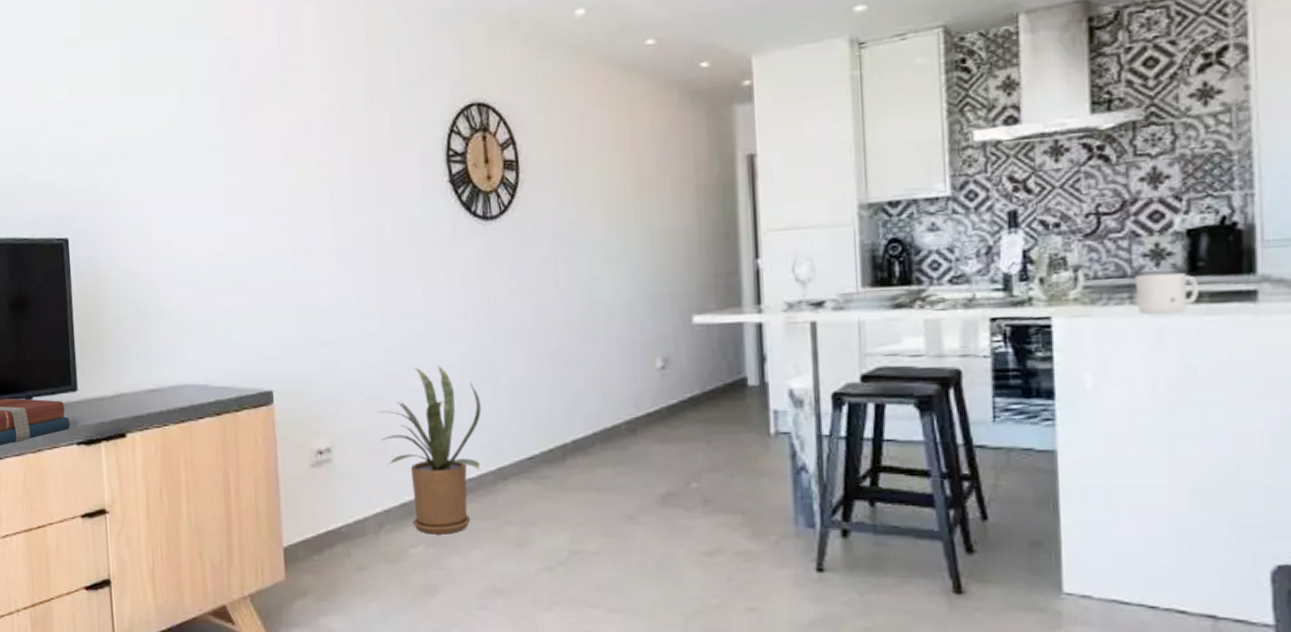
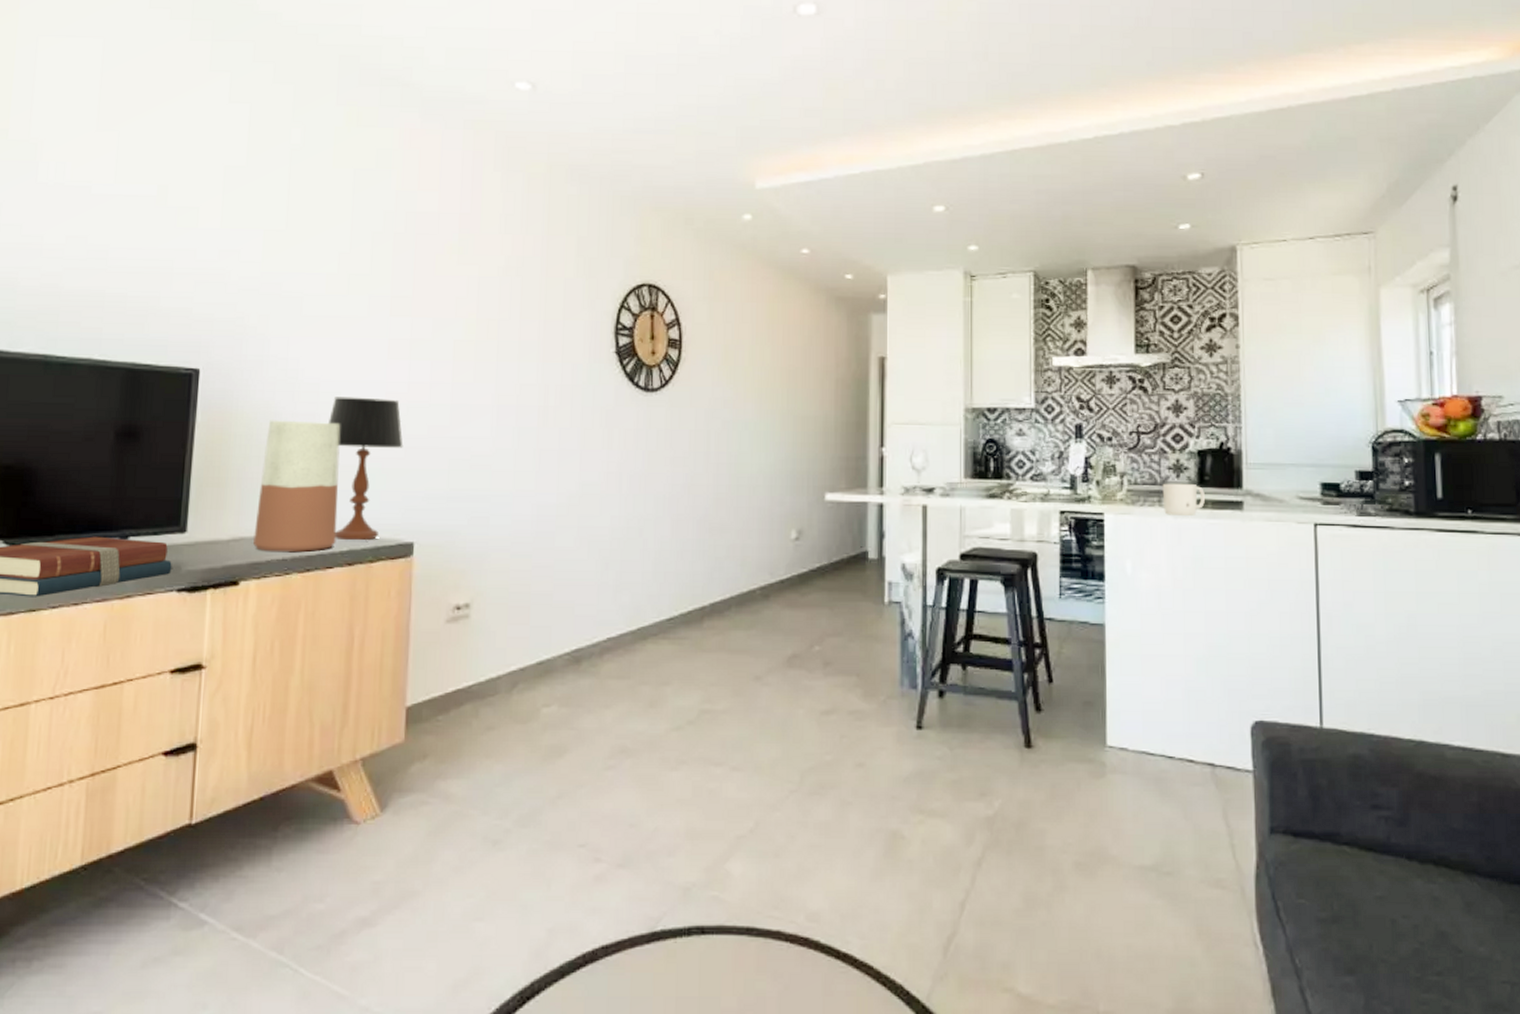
vase: none [132,279,204,406] -> present [253,420,341,553]
table lamp: none [183,251,253,392] -> present [329,396,403,541]
house plant: present [377,366,482,534] -> none [522,526,627,694]

